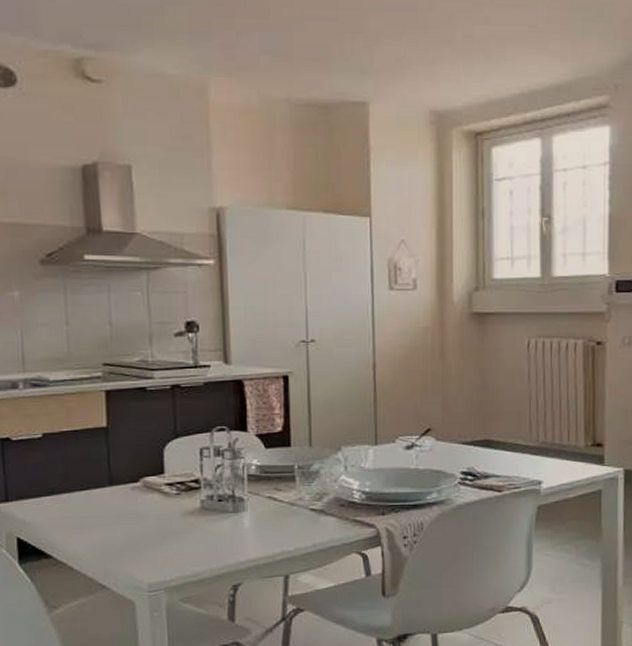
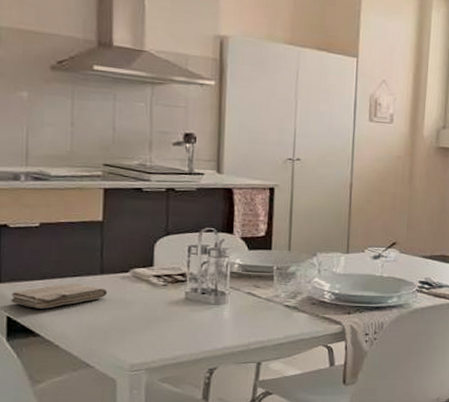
washcloth: none [19,497,119,528] -> present [11,283,108,309]

